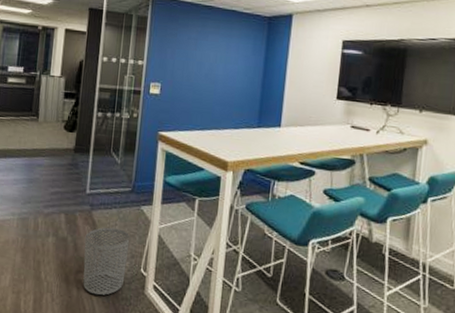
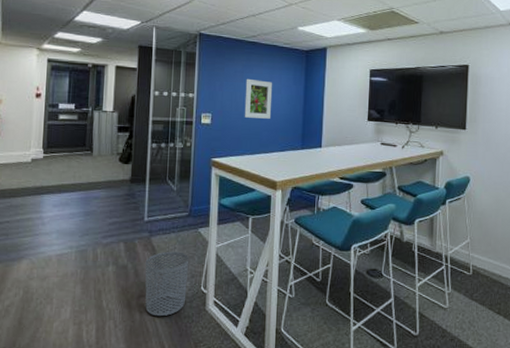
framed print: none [195,46,230,92] -> present [244,78,273,119]

